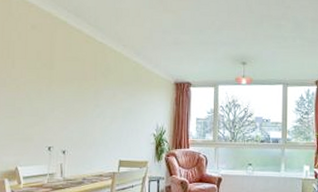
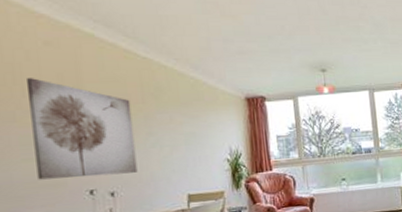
wall art: none [14,54,86,137] -> present [25,78,138,180]

